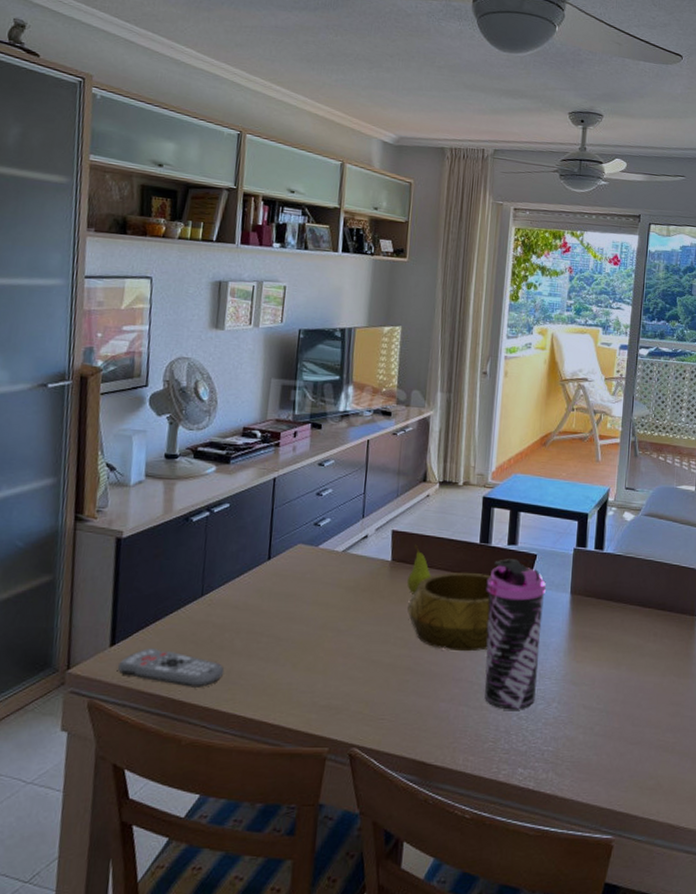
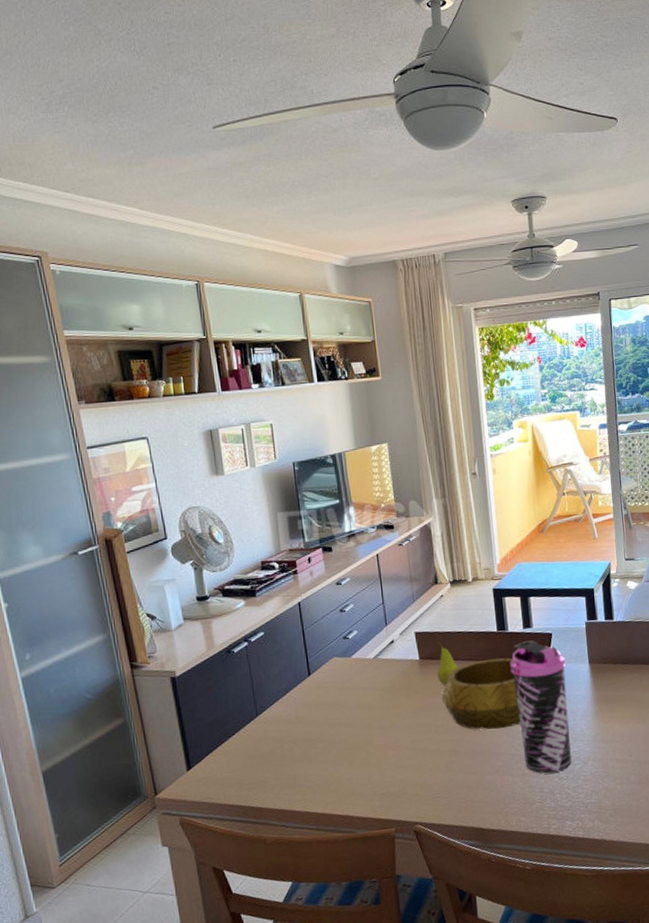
remote control: present [117,647,225,687] -> none [197,766,291,795]

